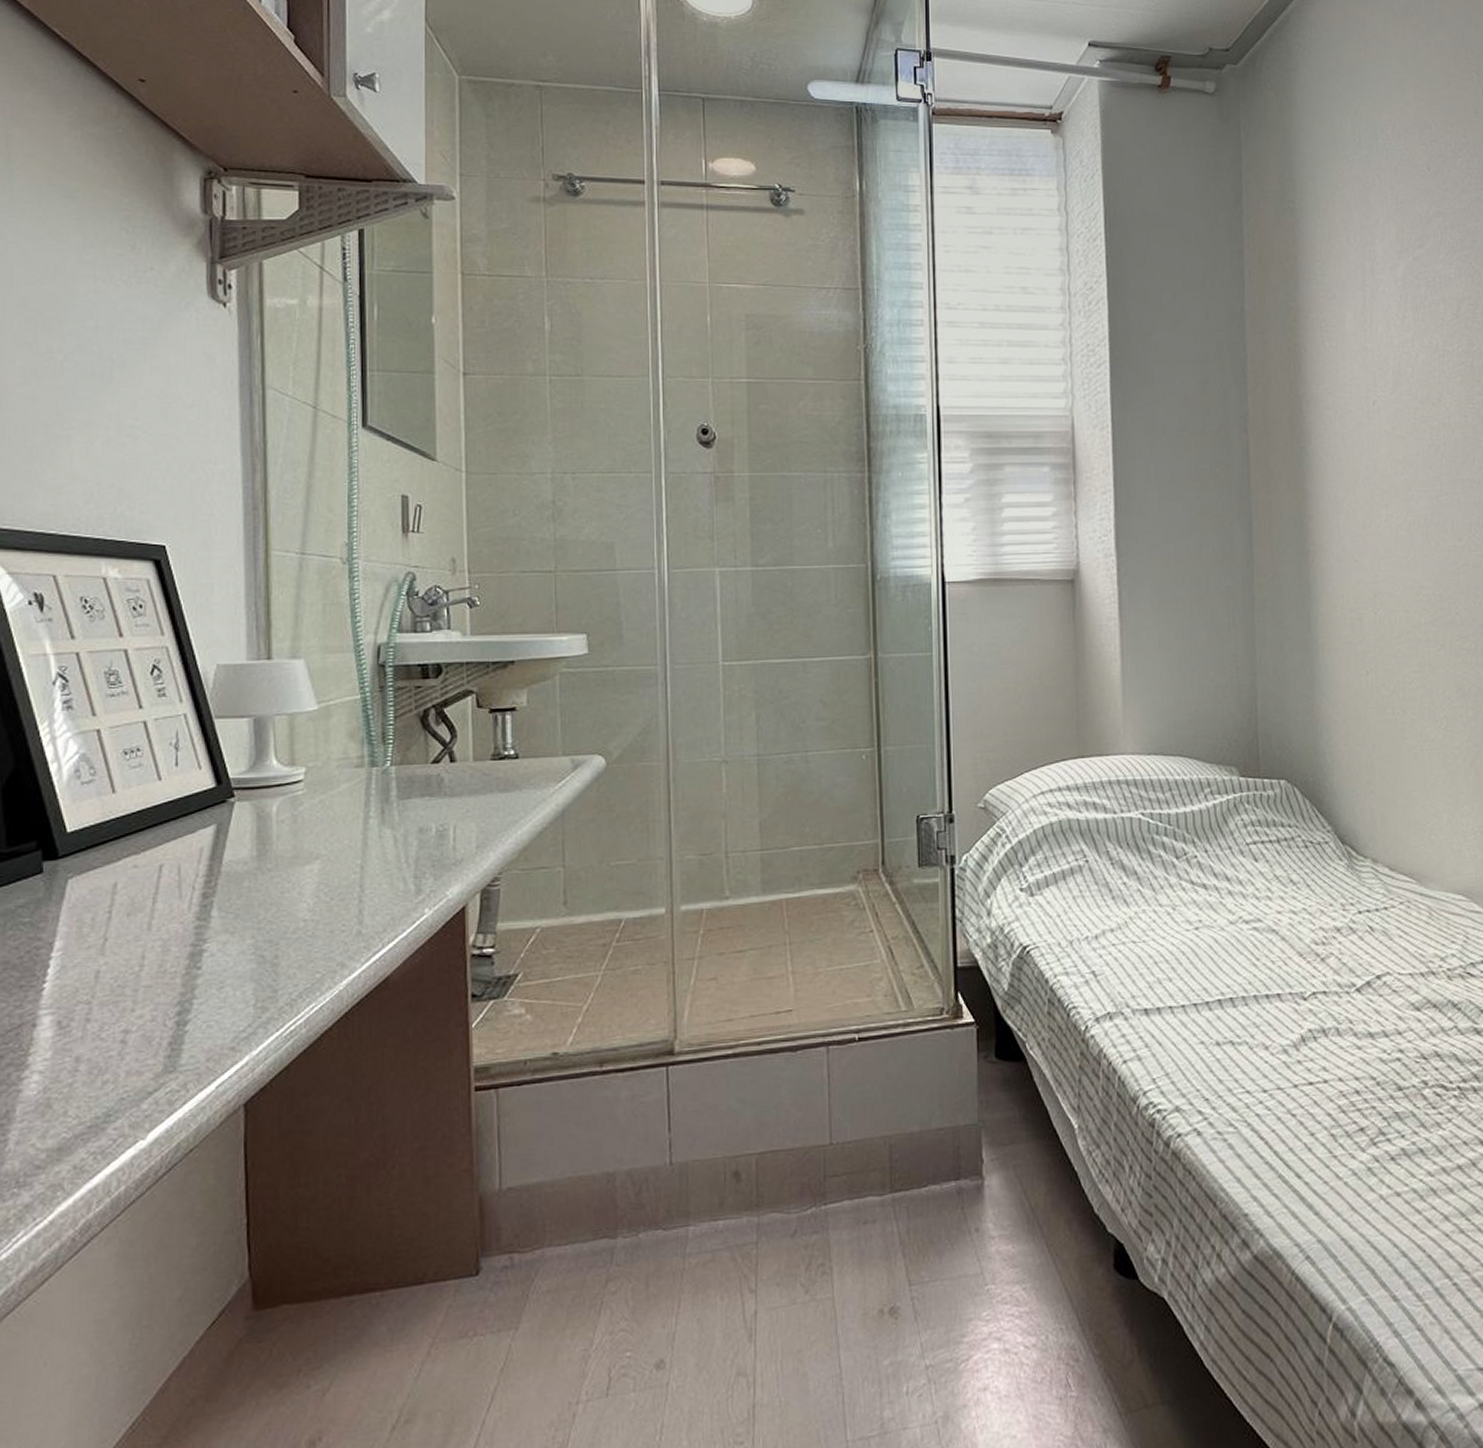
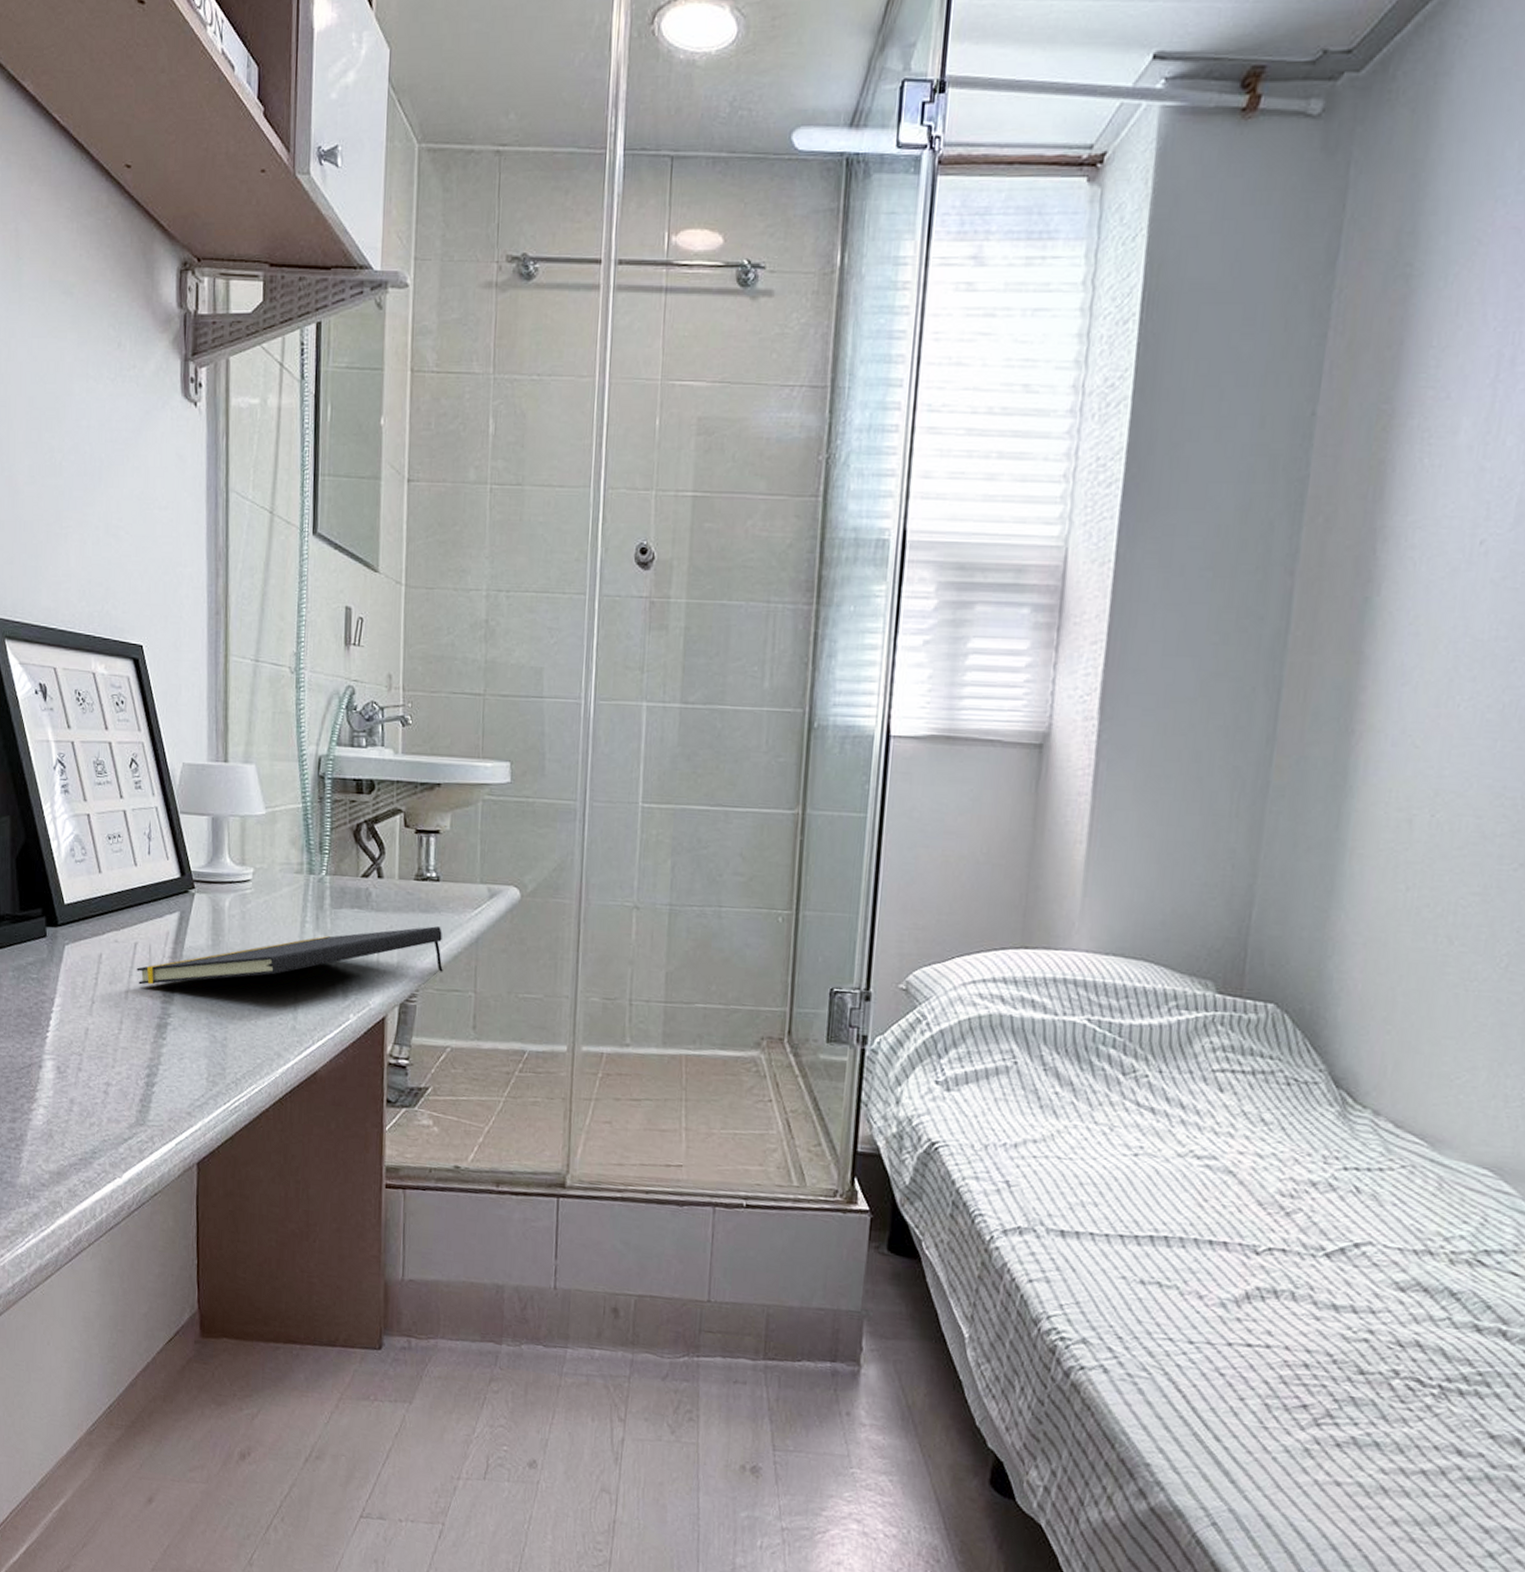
notepad: none [162,805,527,912] -> present [136,926,443,985]

